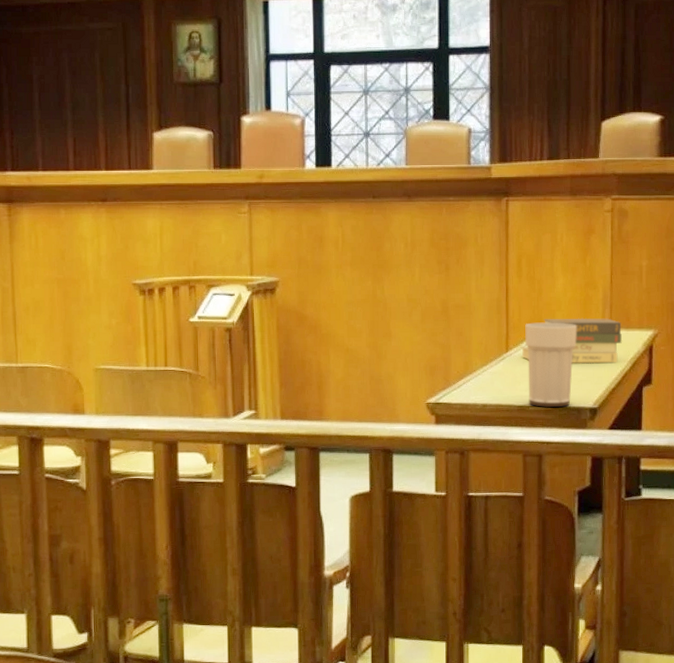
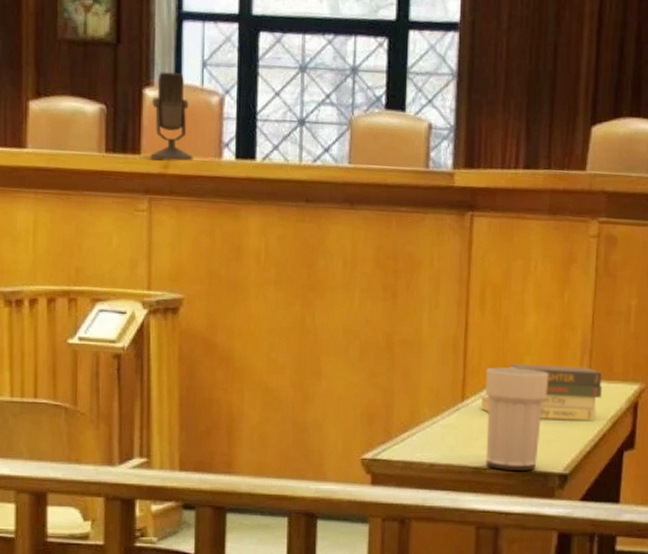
microphone: none [248,102,283,172] -> present [150,71,193,161]

